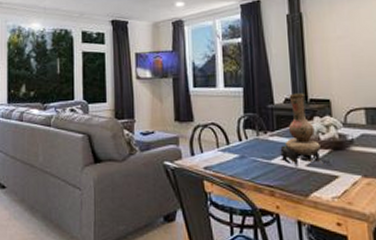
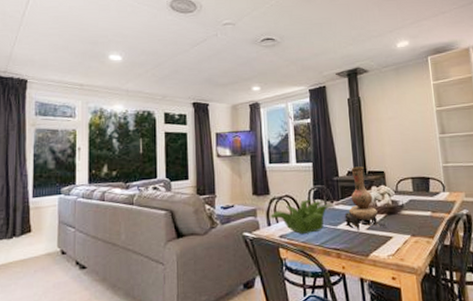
plant: none [194,128,267,168] -> present [270,199,334,235]

